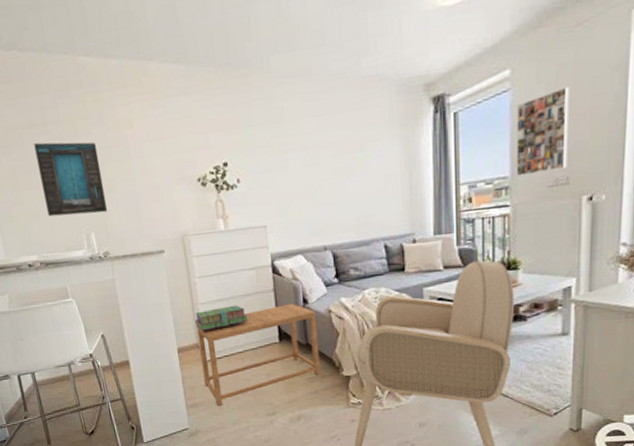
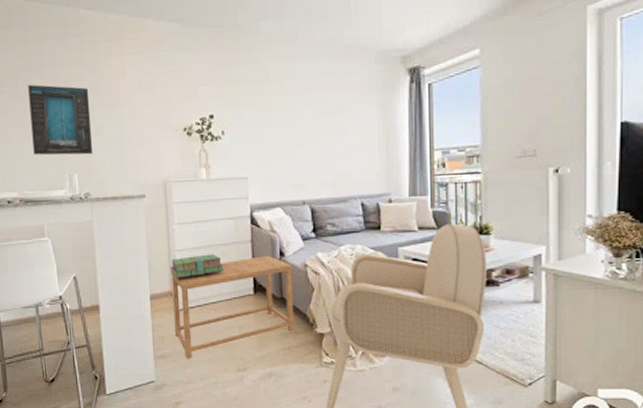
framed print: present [516,87,569,177] -> none [486,68,533,146]

